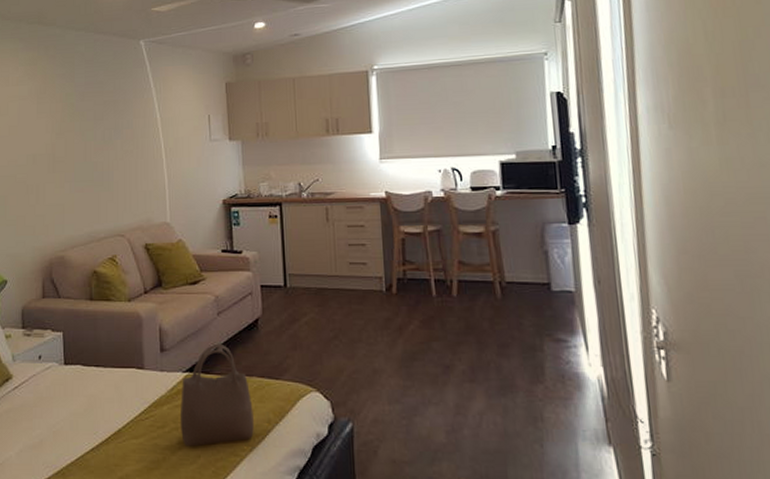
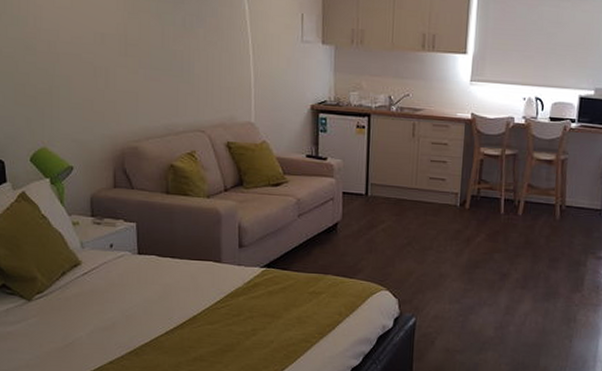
handbag: present [179,343,254,447] -> none [255,243,326,333]

